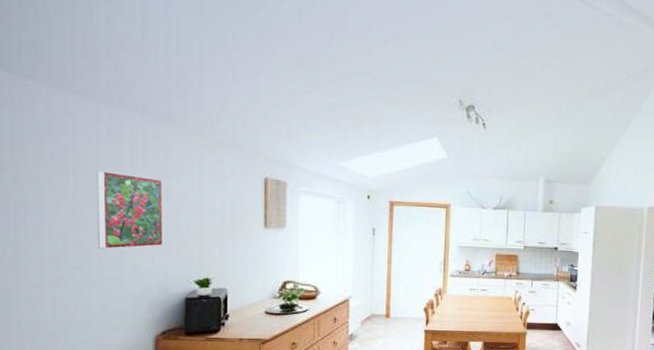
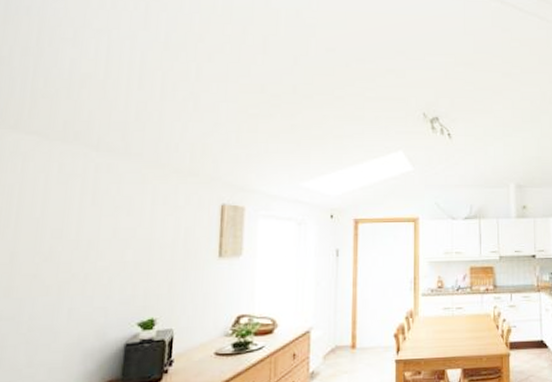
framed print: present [96,170,163,250] -> none [33,209,113,296]

